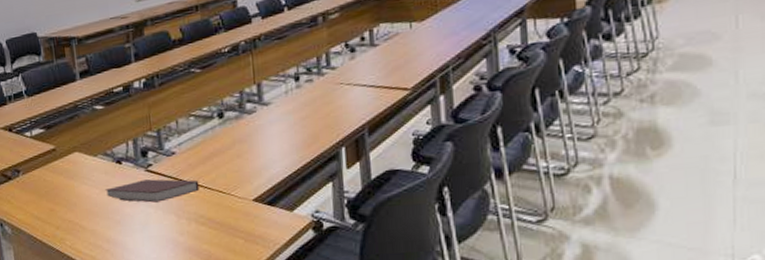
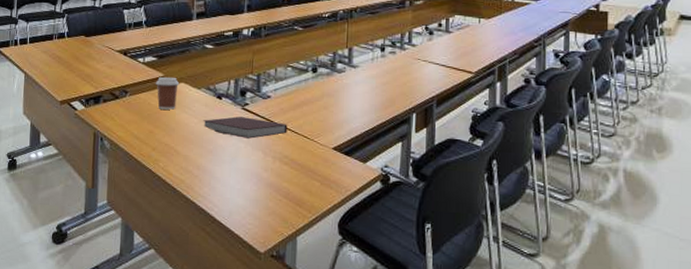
coffee cup: none [47,148,74,184] -> present [155,77,180,110]

